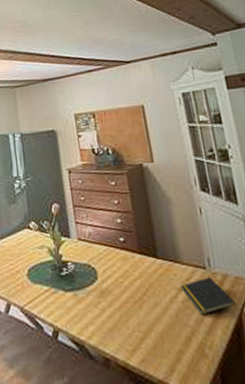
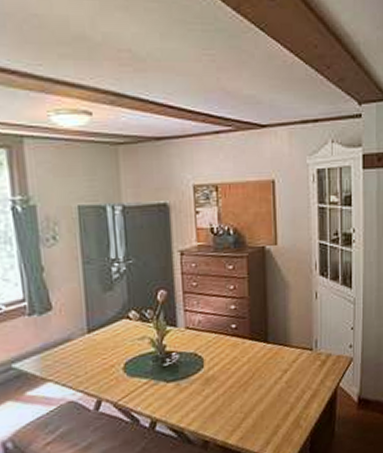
notepad: present [180,276,237,315] -> none [286,357,334,392]

